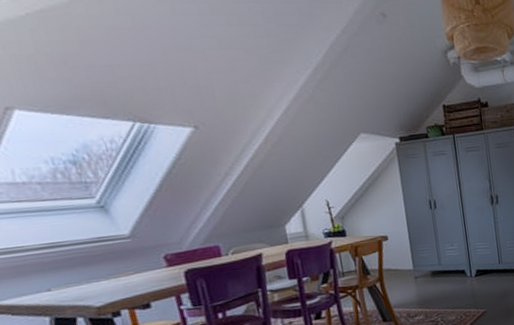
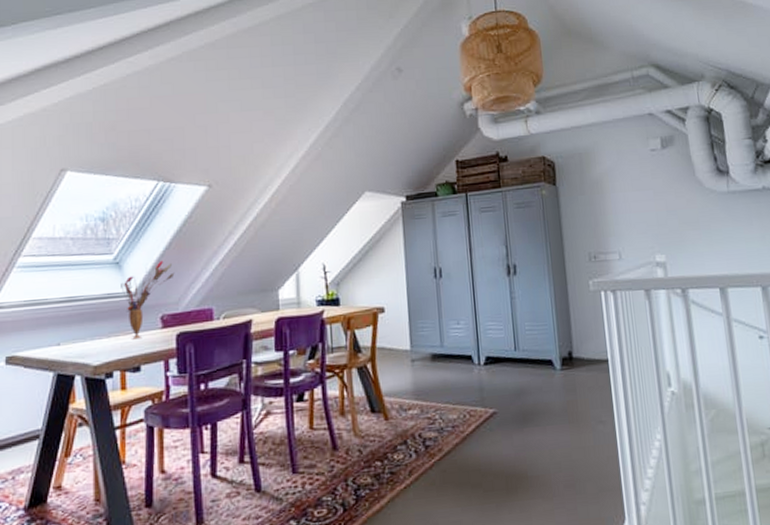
bouquet: none [110,202,172,280] -> present [121,260,175,340]

